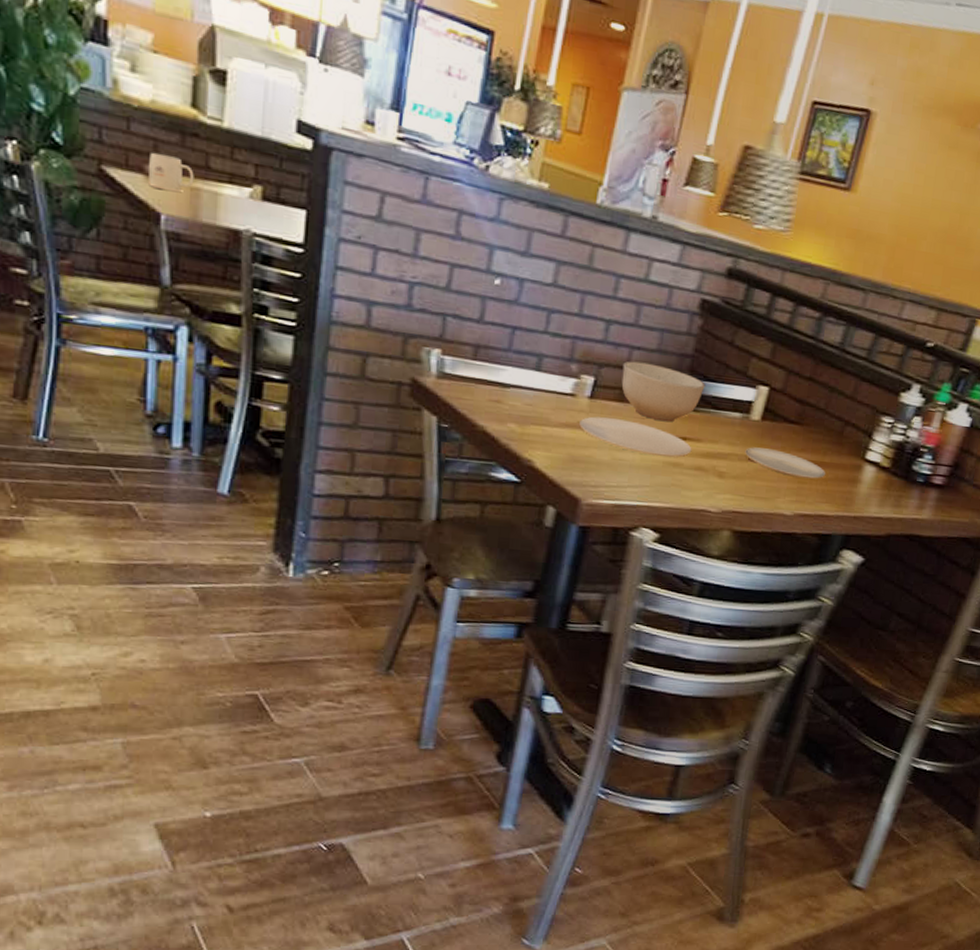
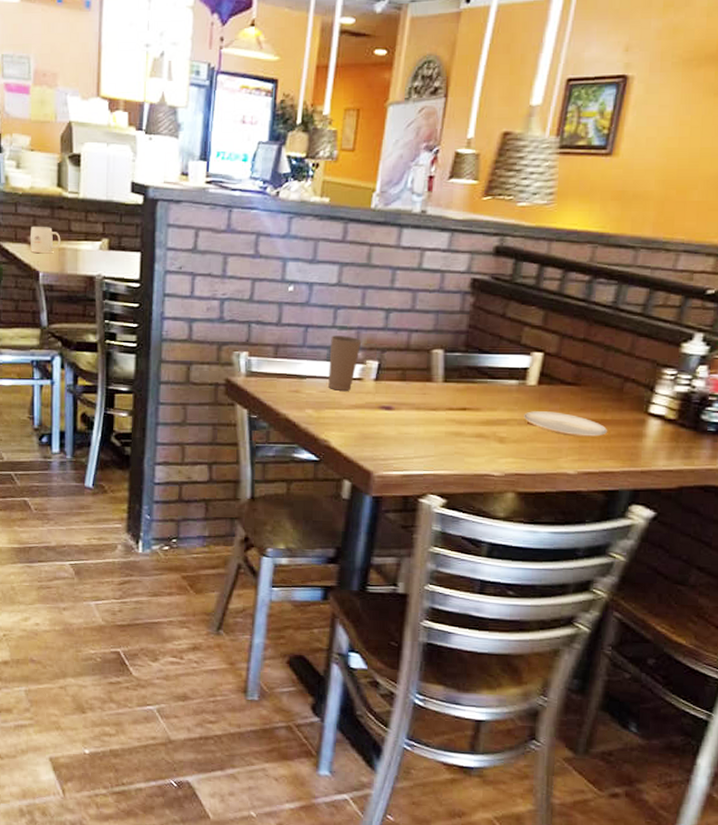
cup: none [536,342,577,407] -> present [328,336,362,391]
plate: present [579,416,692,458] -> none [368,396,472,428]
bowl: present [621,361,705,423] -> none [403,343,481,395]

